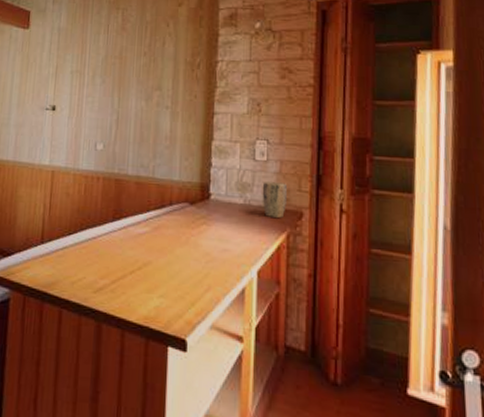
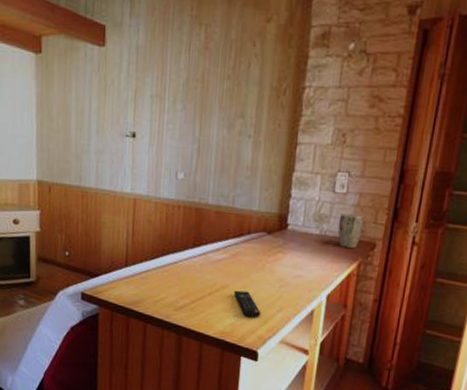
remote control: none [157,267,188,300] -> present [233,290,261,318]

